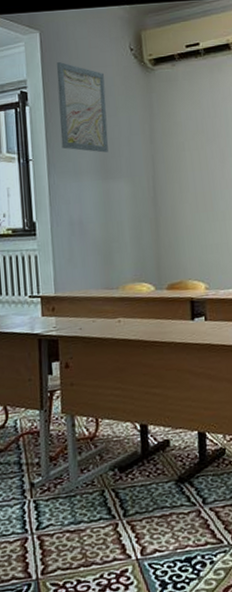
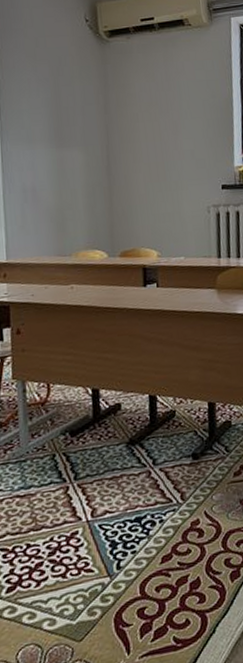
wall art: present [56,62,109,153] -> none [10,30,63,121]

